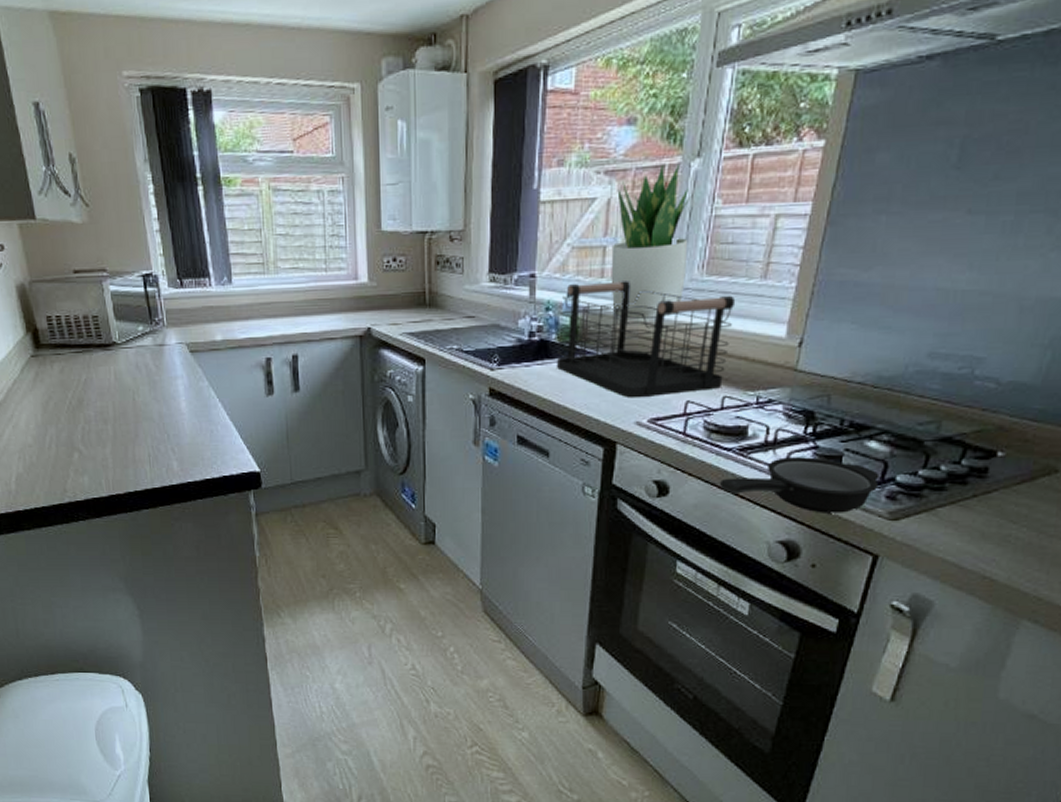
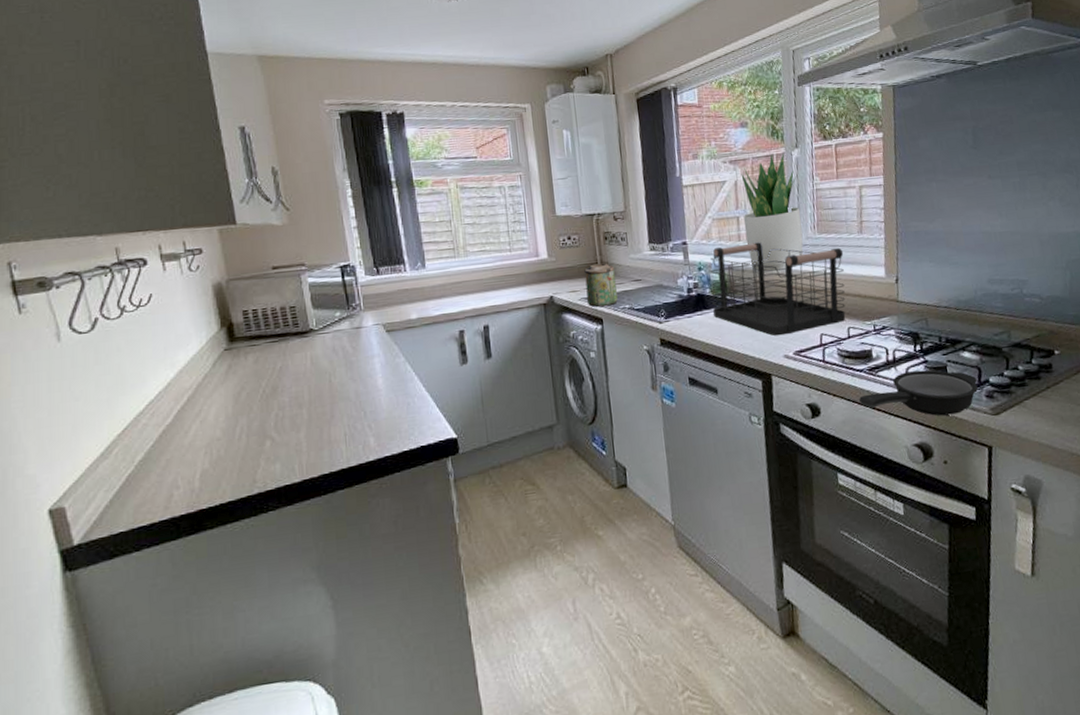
canister: none [409,293,445,344] -> present [584,263,618,307]

